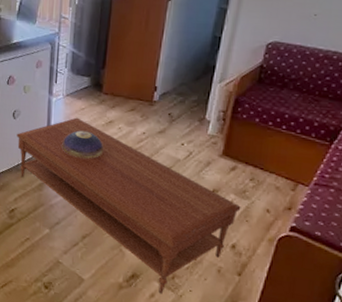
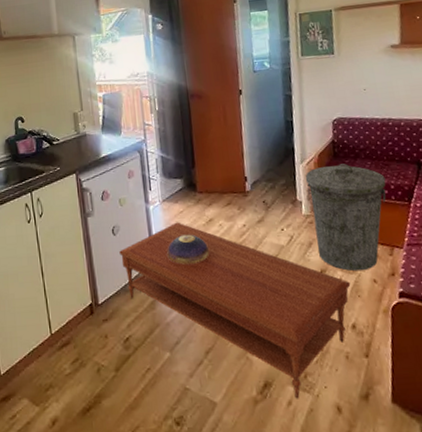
trash can: none [215,90,311,199] -> present [305,163,386,272]

